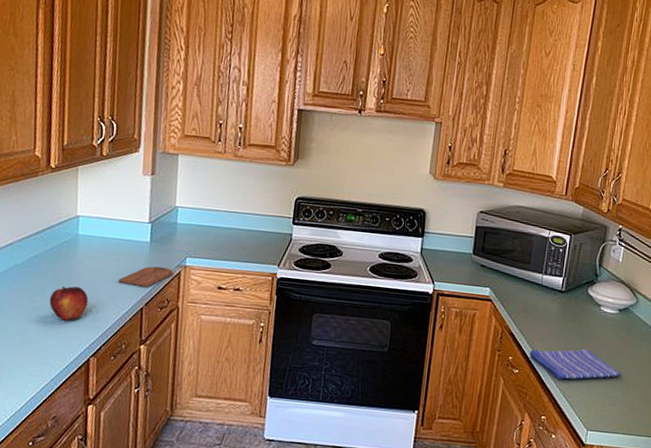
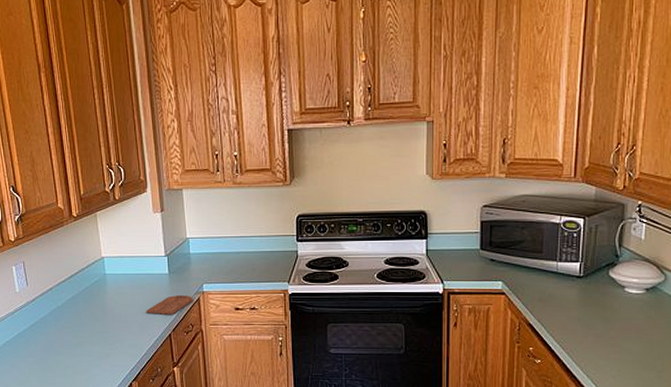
fruit: present [49,285,89,321] -> none [90,321,123,352]
dish towel: present [529,348,622,380] -> none [550,332,655,365]

